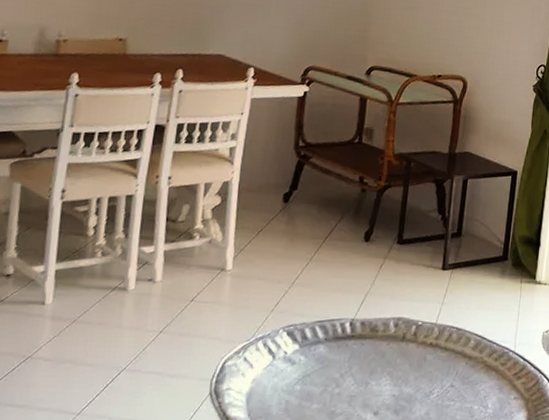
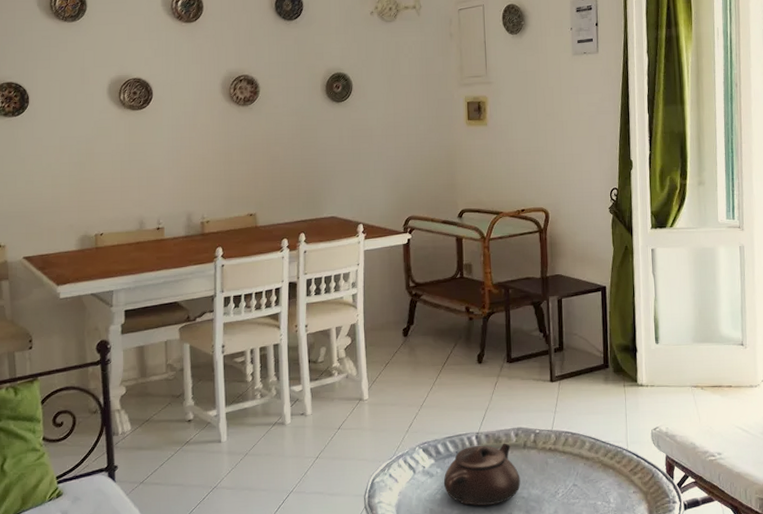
teapot: none [305,333,394,401] -> present [443,443,521,505]

